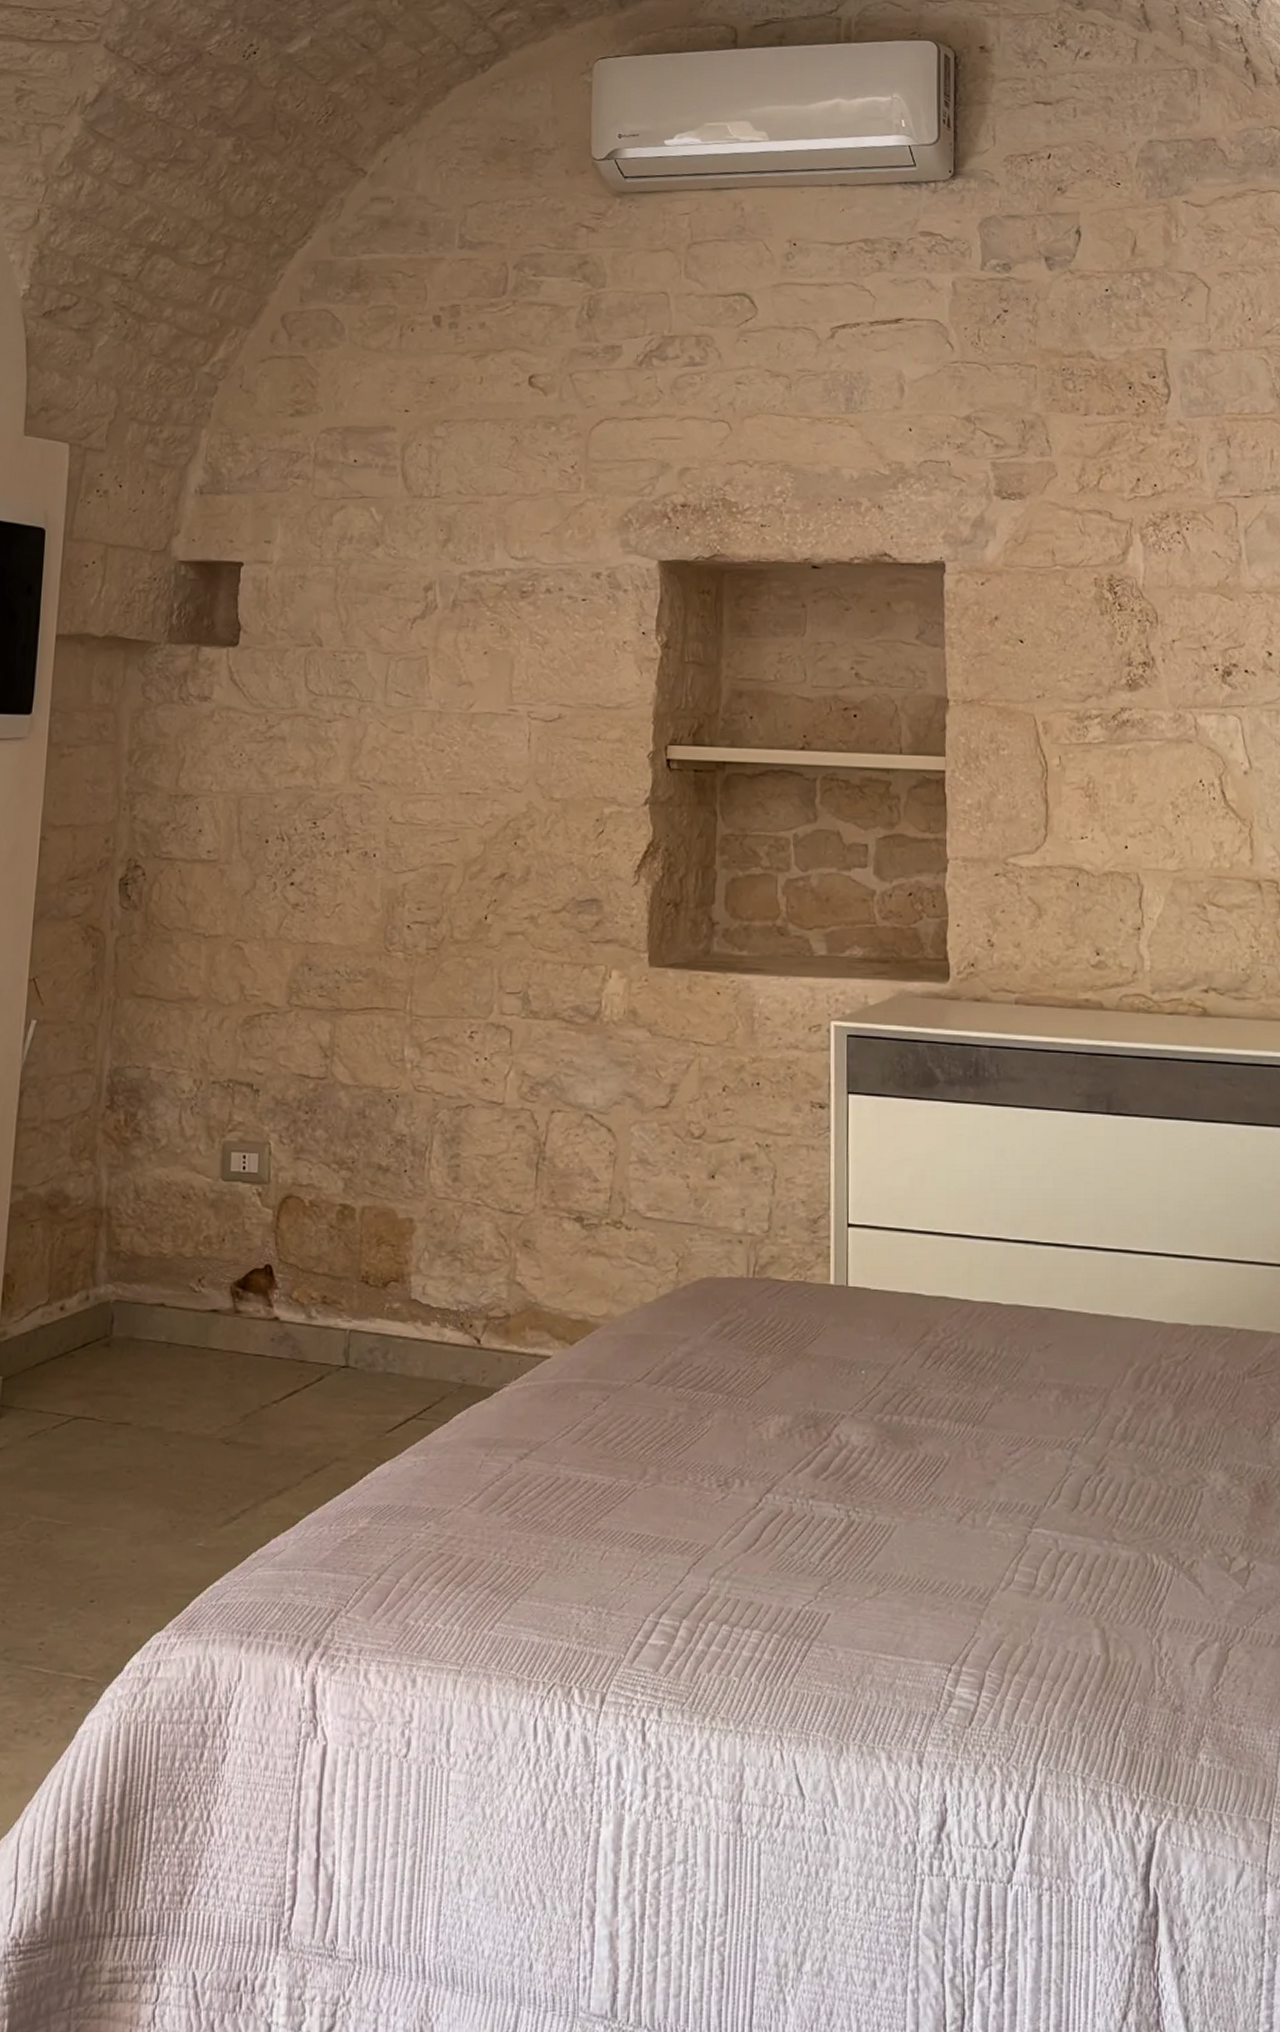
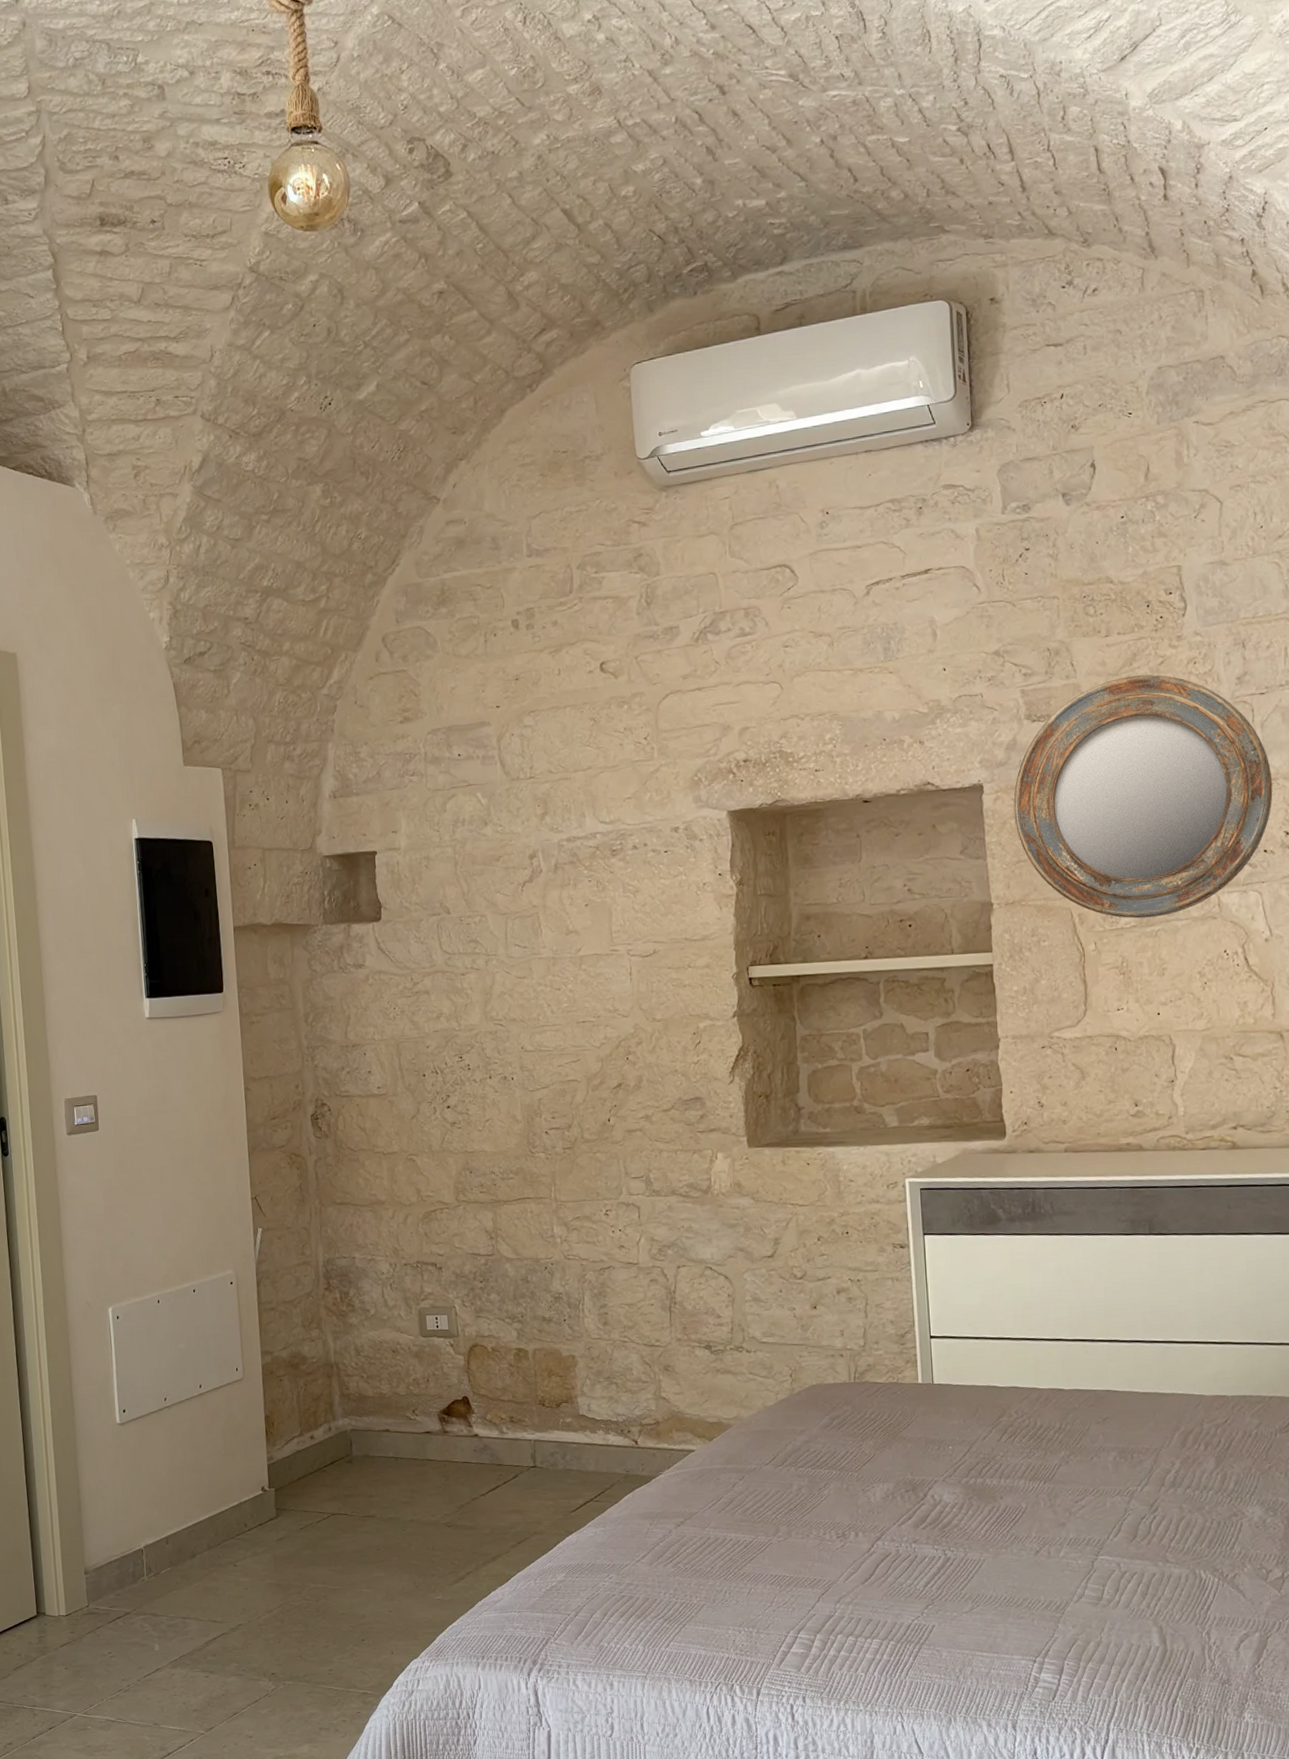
home mirror: none [977,461,1256,734] -> present [1013,674,1273,919]

